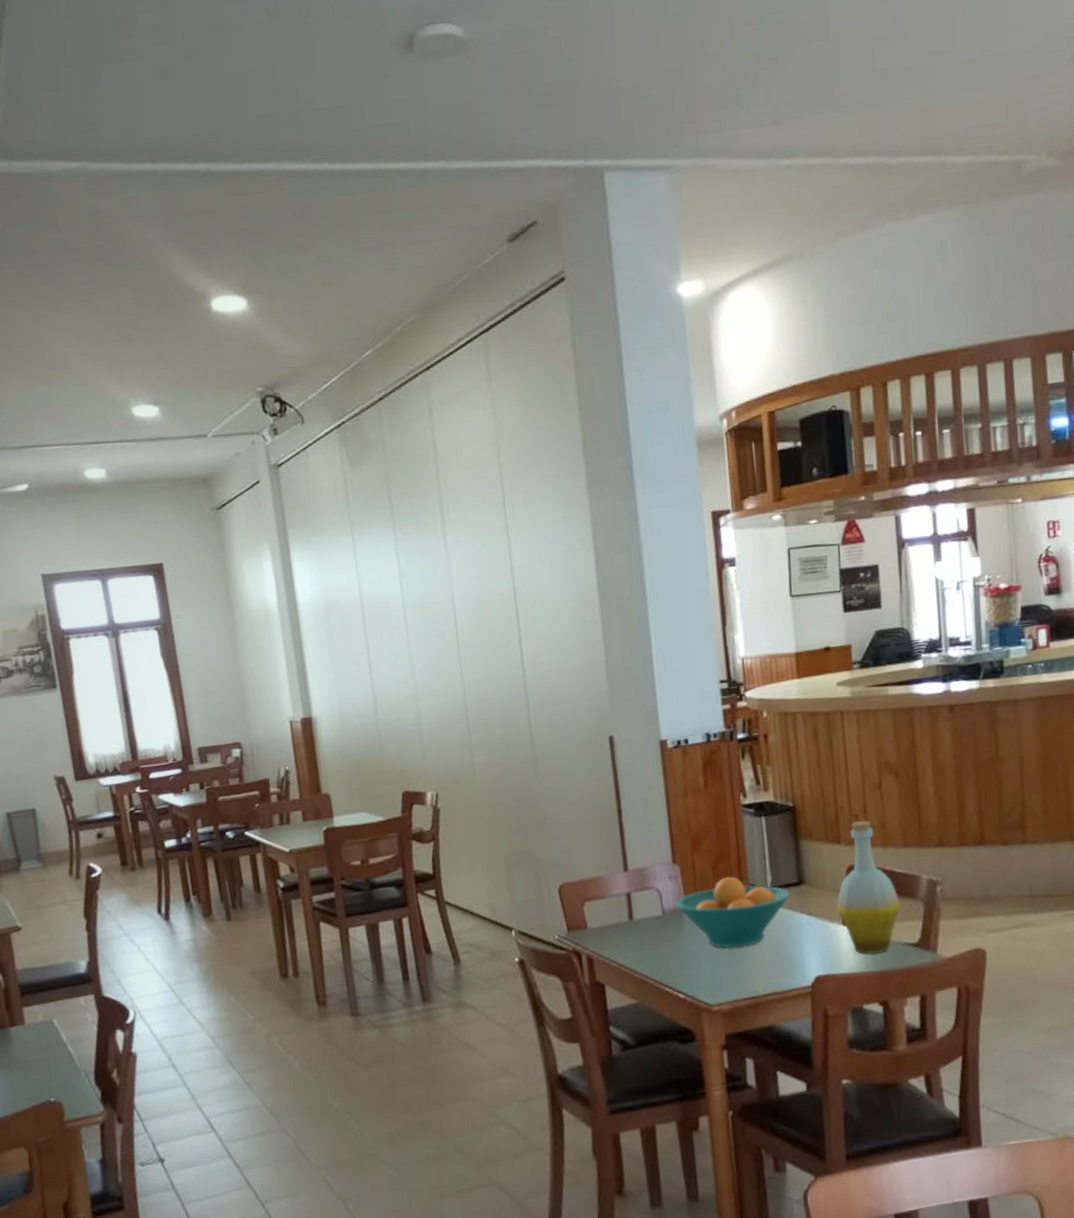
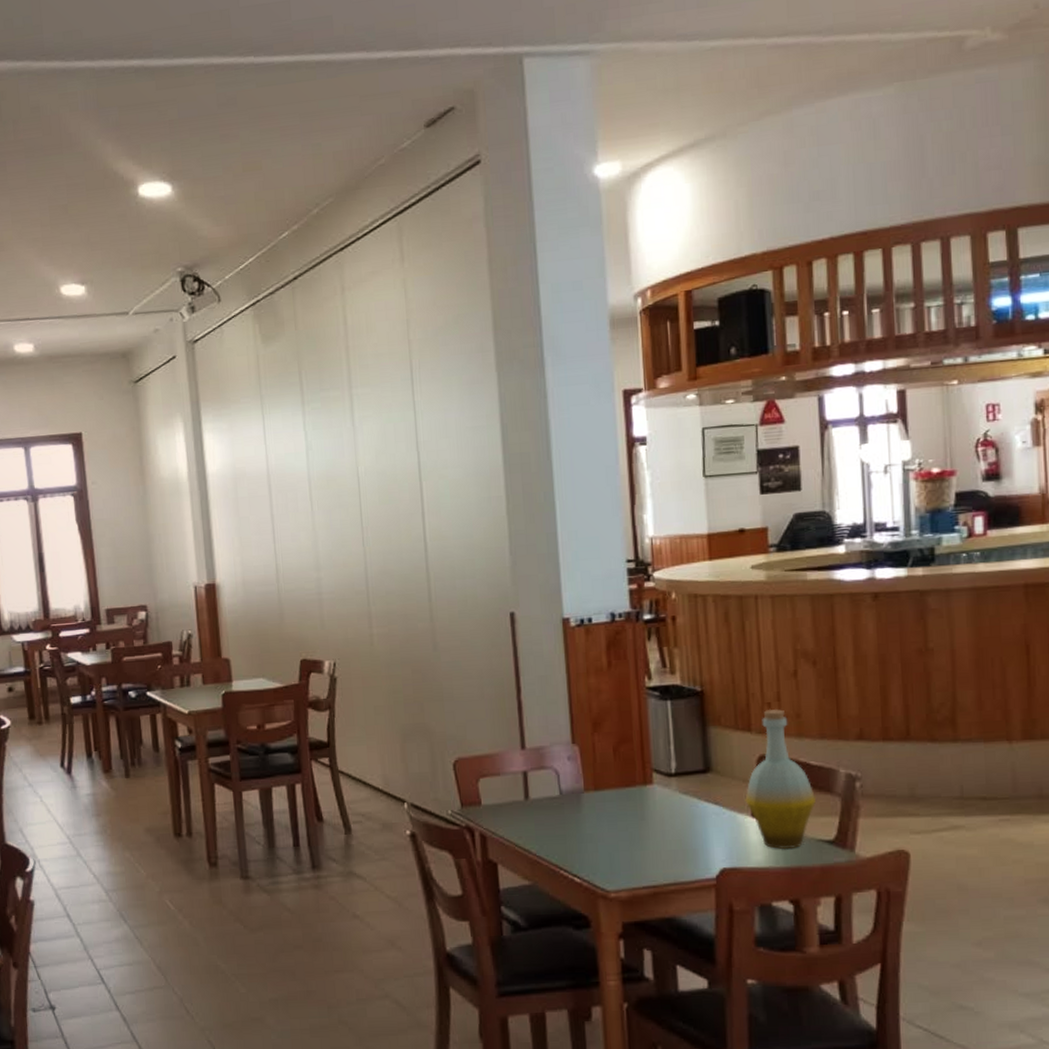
fruit bowl: present [675,876,790,948] -> none [573,760,696,834]

